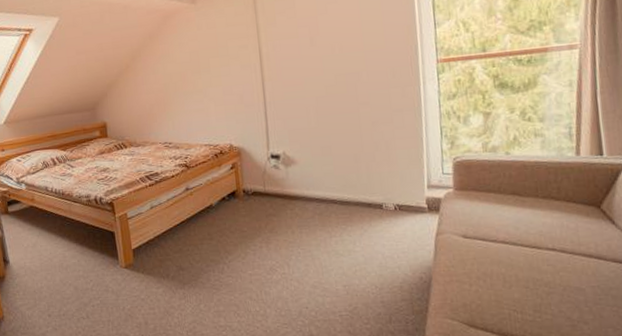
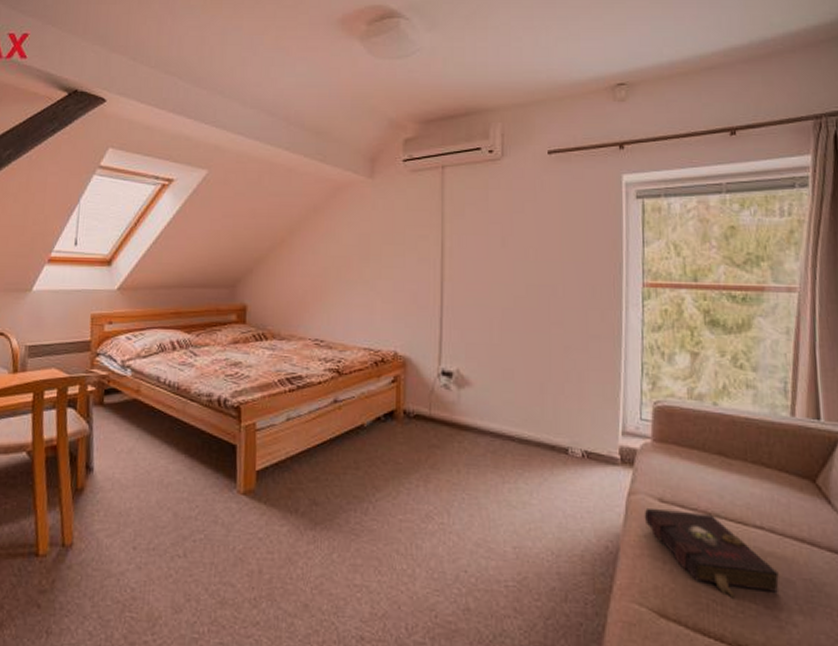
book: none [450,243,571,307] -> present [644,507,779,599]

